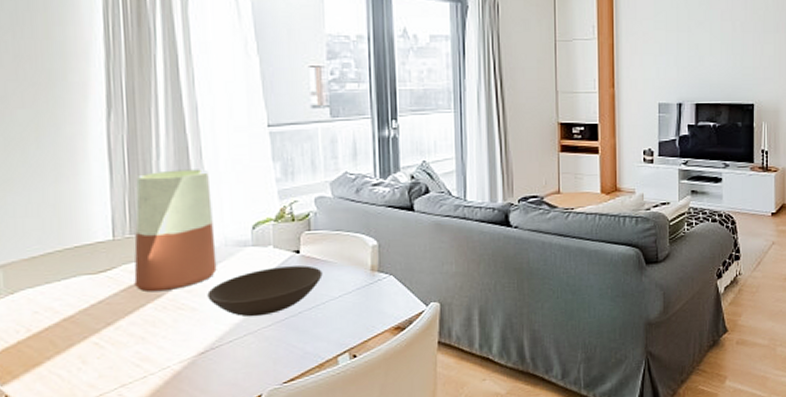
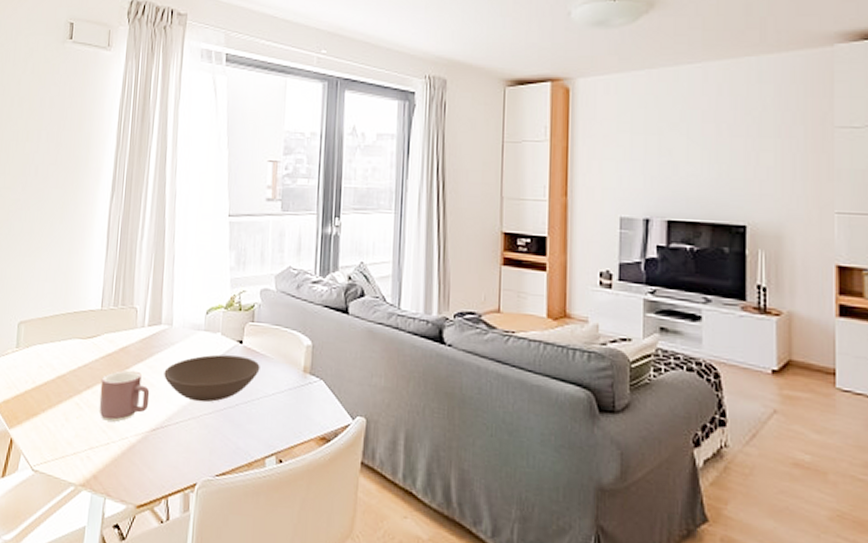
mug: none [125,298,193,355] -> present [99,370,150,422]
vase: present [134,169,217,292] -> none [111,250,178,364]

